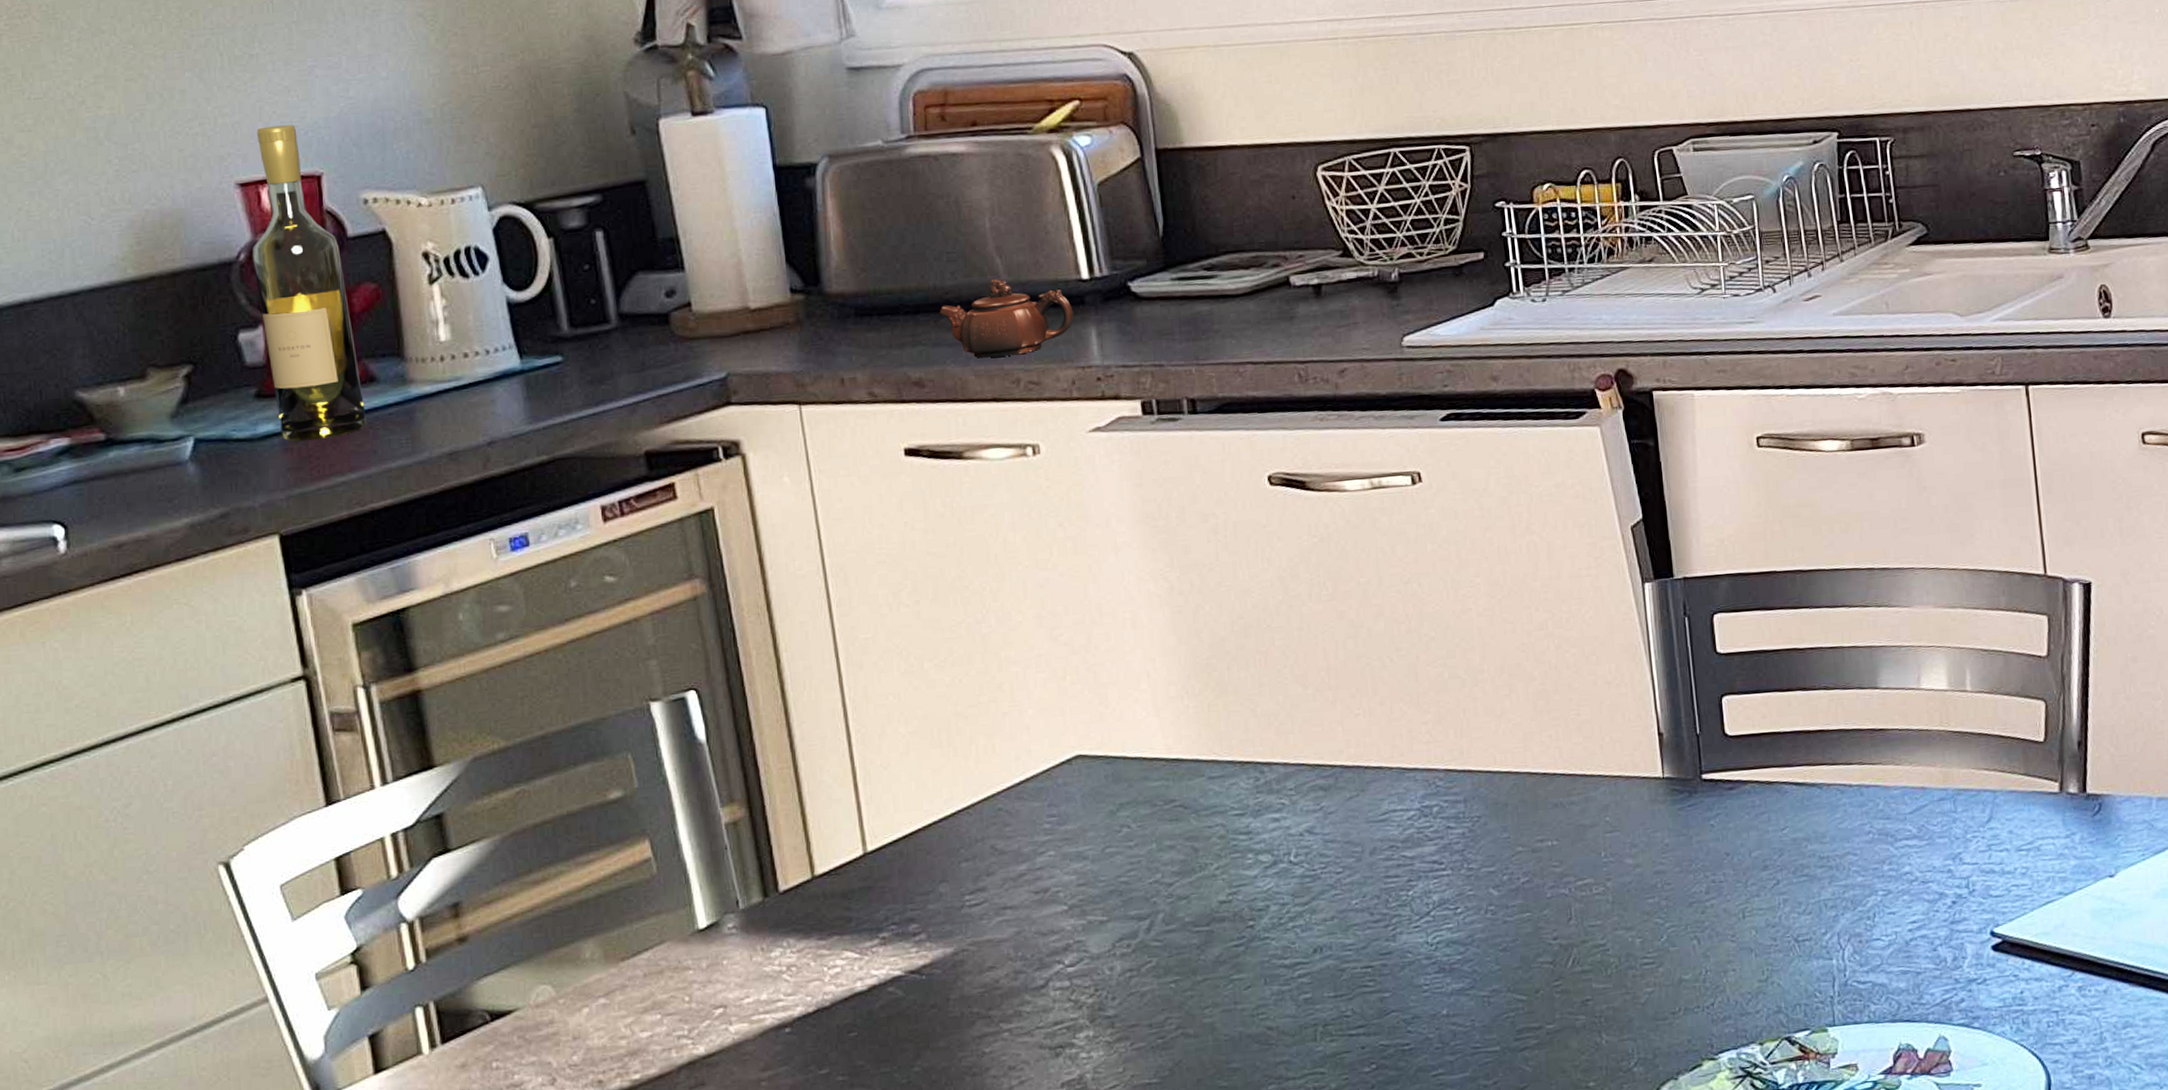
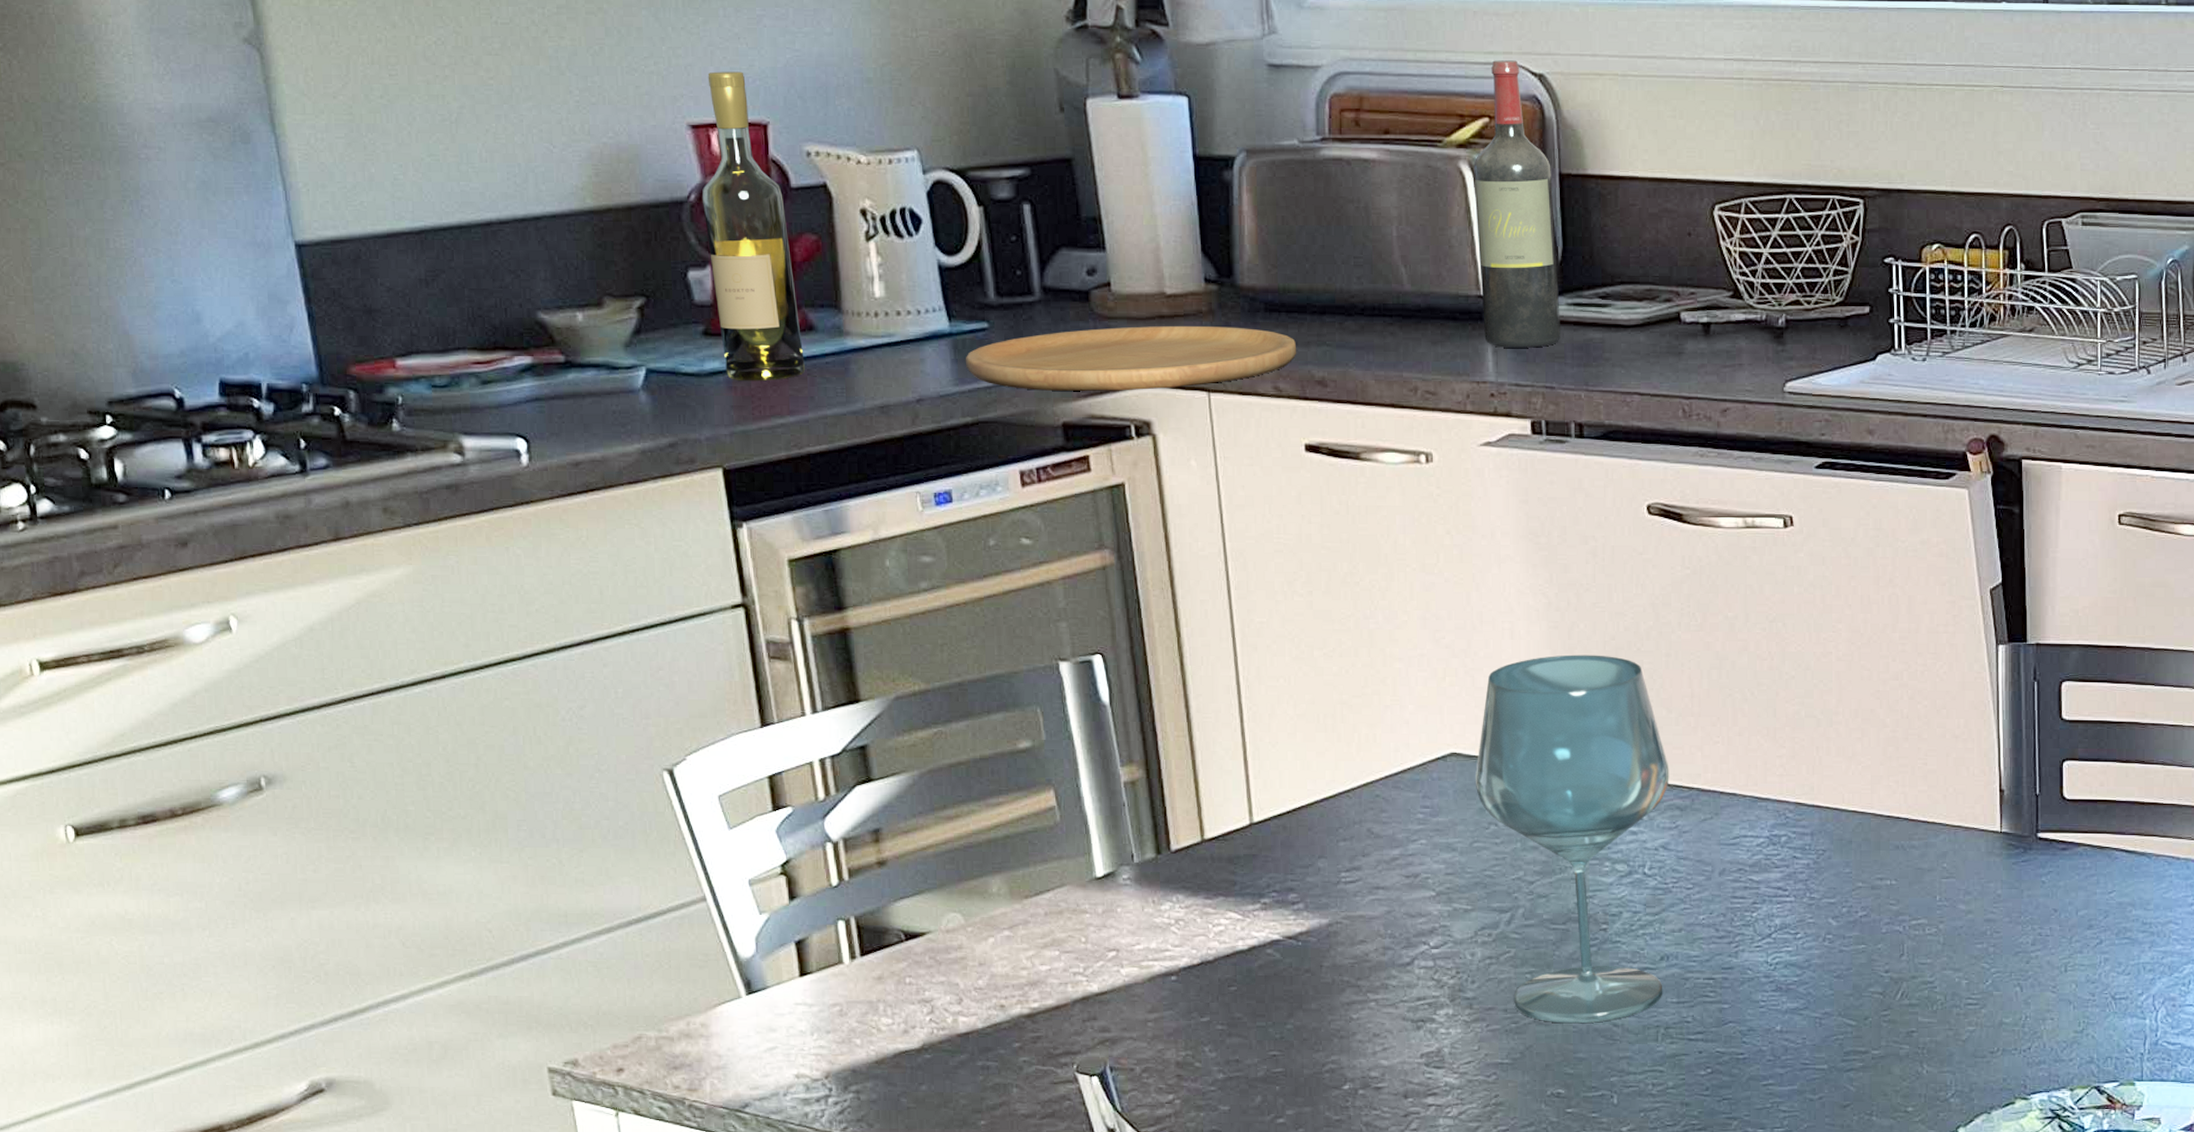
cutting board: none [538,335,891,421] -> present [965,325,1297,392]
teapot: present [940,279,1073,358] -> none [1345,288,1471,364]
wine bottle: none [1066,41,1168,330] -> present [1473,60,1562,348]
wine glass: none [1103,636,1319,1033] -> present [1475,654,1669,1024]

